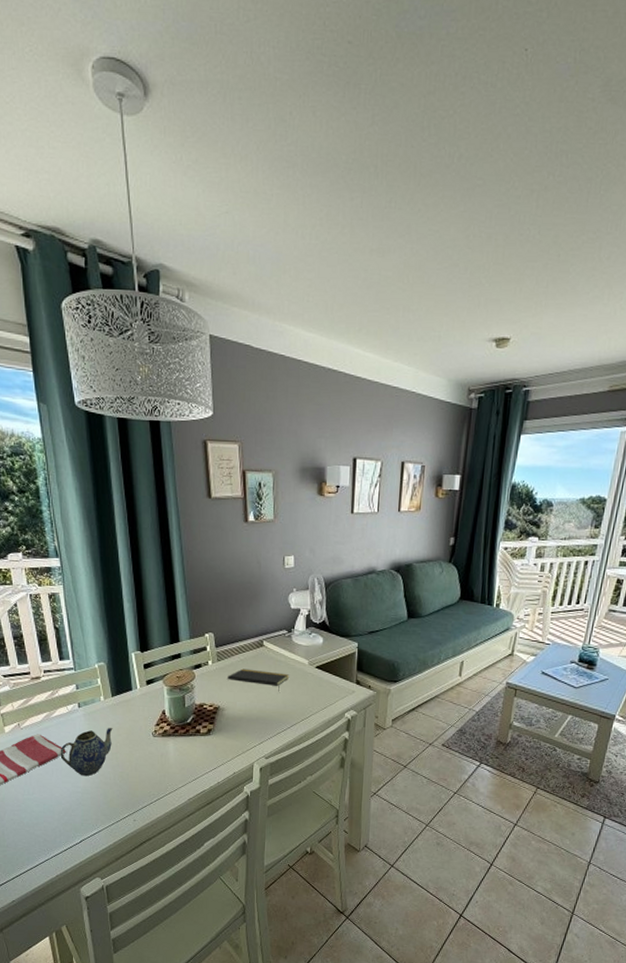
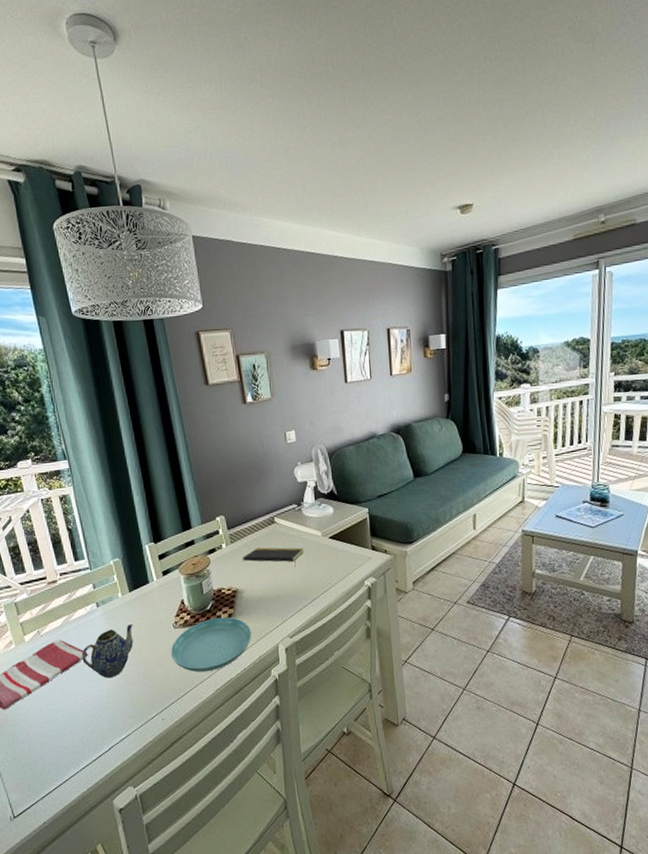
saucer: none [148,731,228,781] -> present [171,617,252,673]

